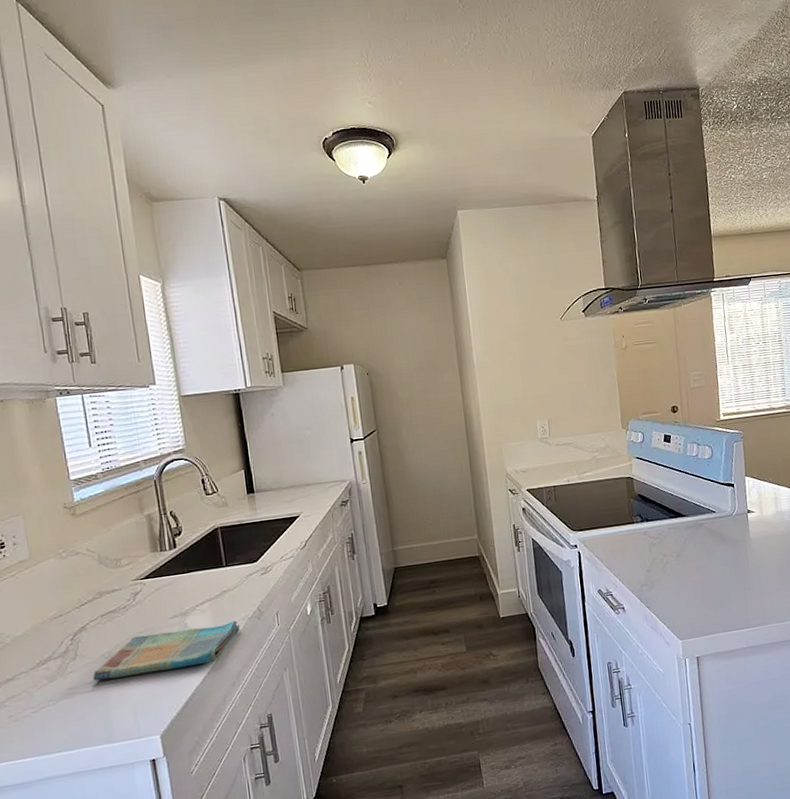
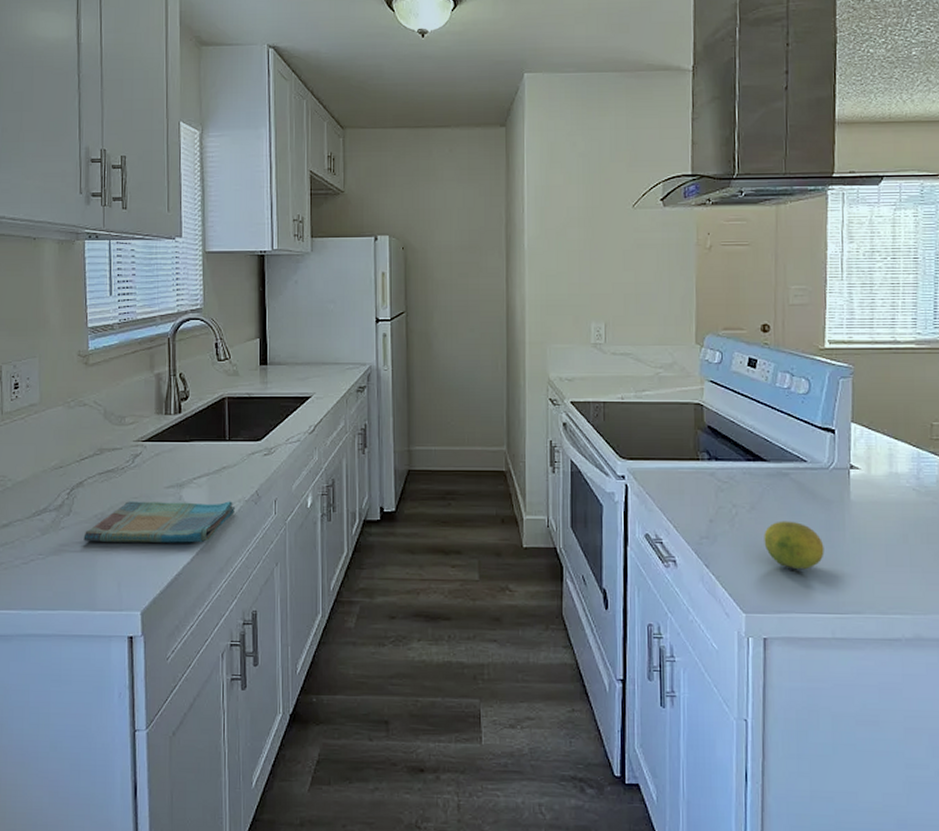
fruit: none [689,561,735,599] -> present [764,521,824,569]

